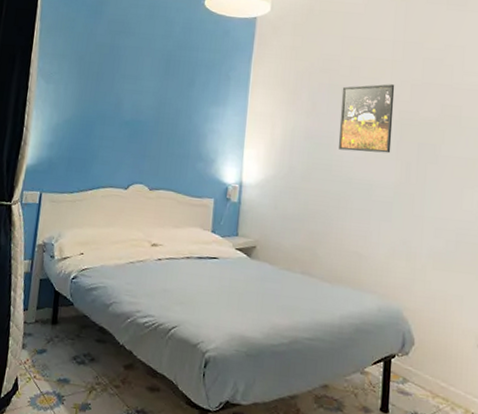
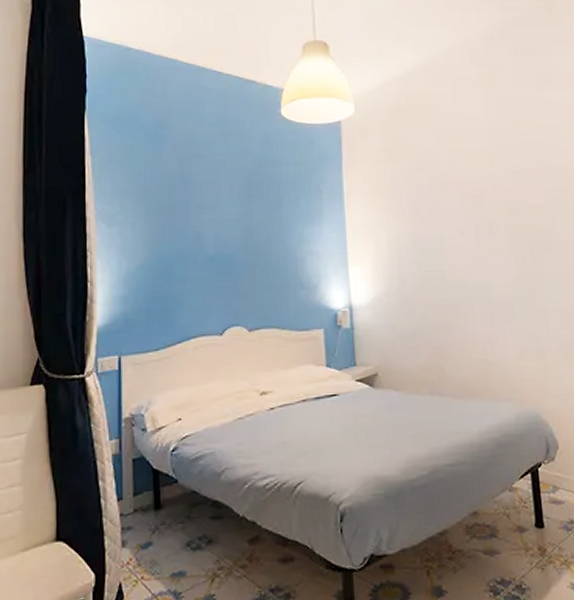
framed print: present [338,84,395,154] -> none [443,174,503,252]

